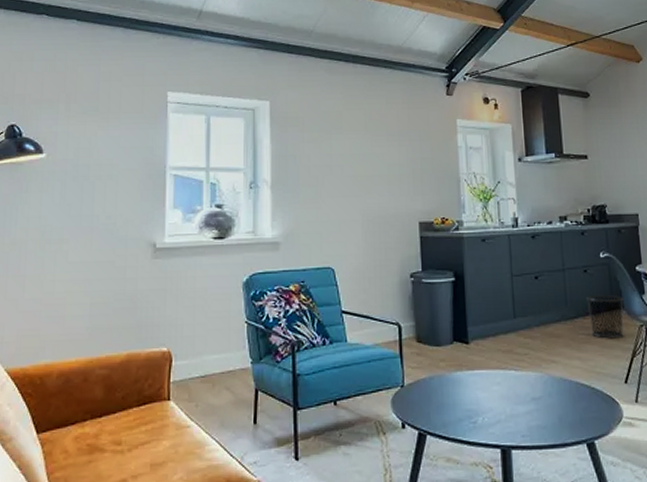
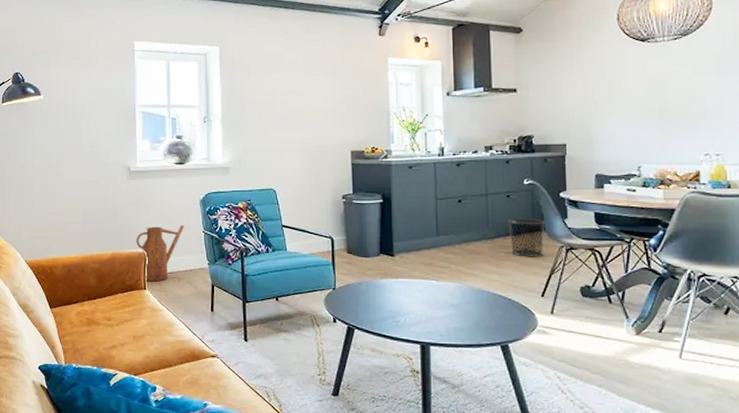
watering can: none [160,313,223,390] -> present [136,224,185,282]

